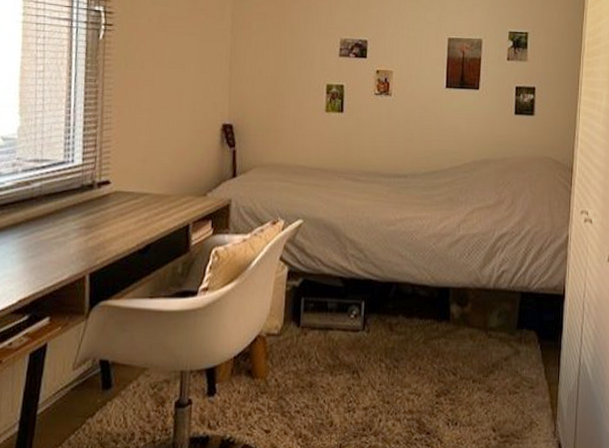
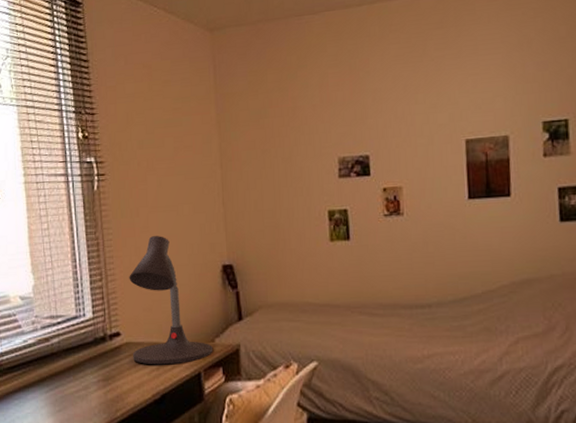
desk lamp: none [121,90,205,216] -> present [129,236,214,365]

